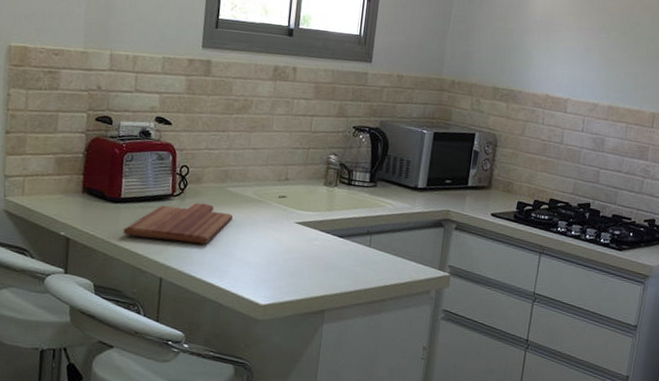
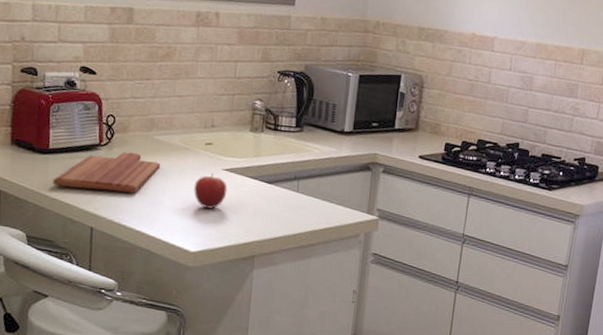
fruit: none [265,225,300,262] -> present [194,172,228,209]

